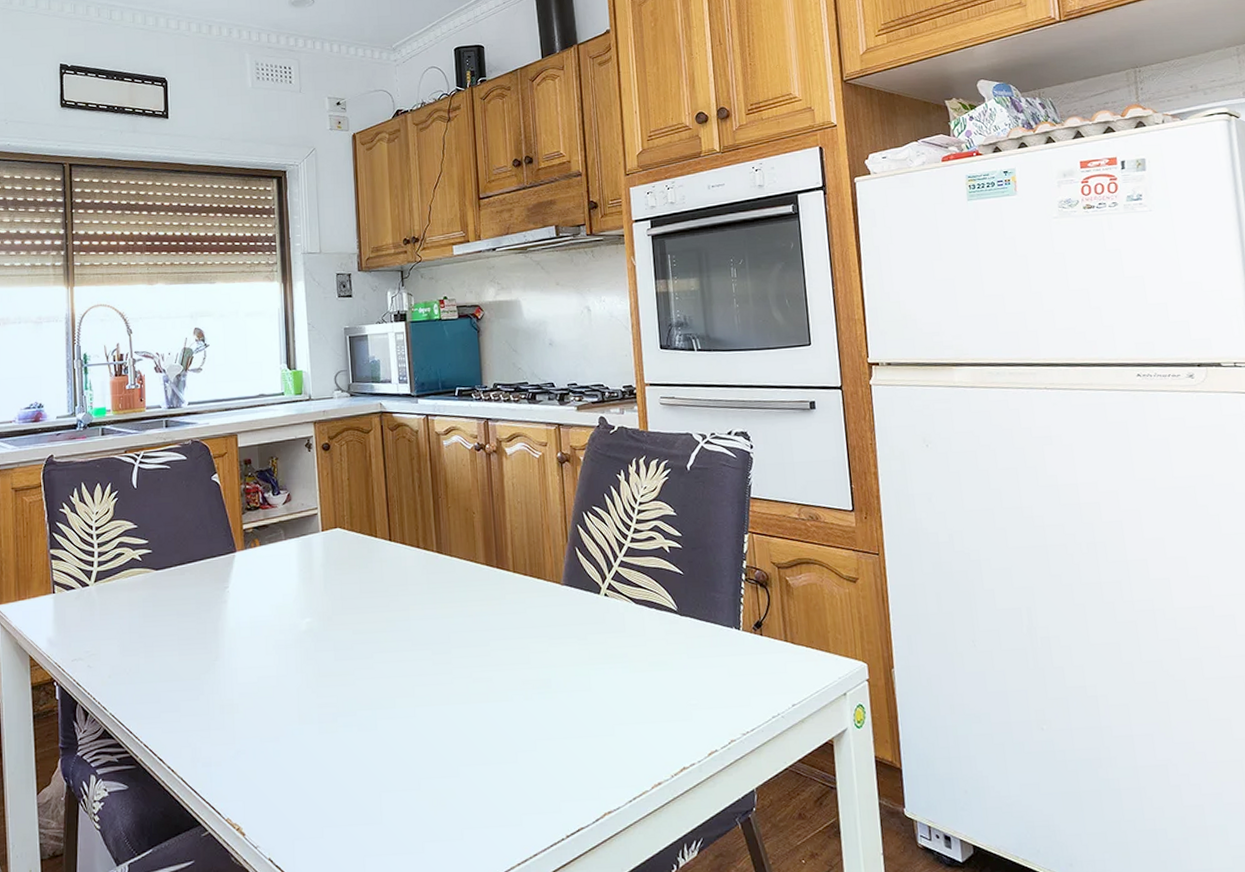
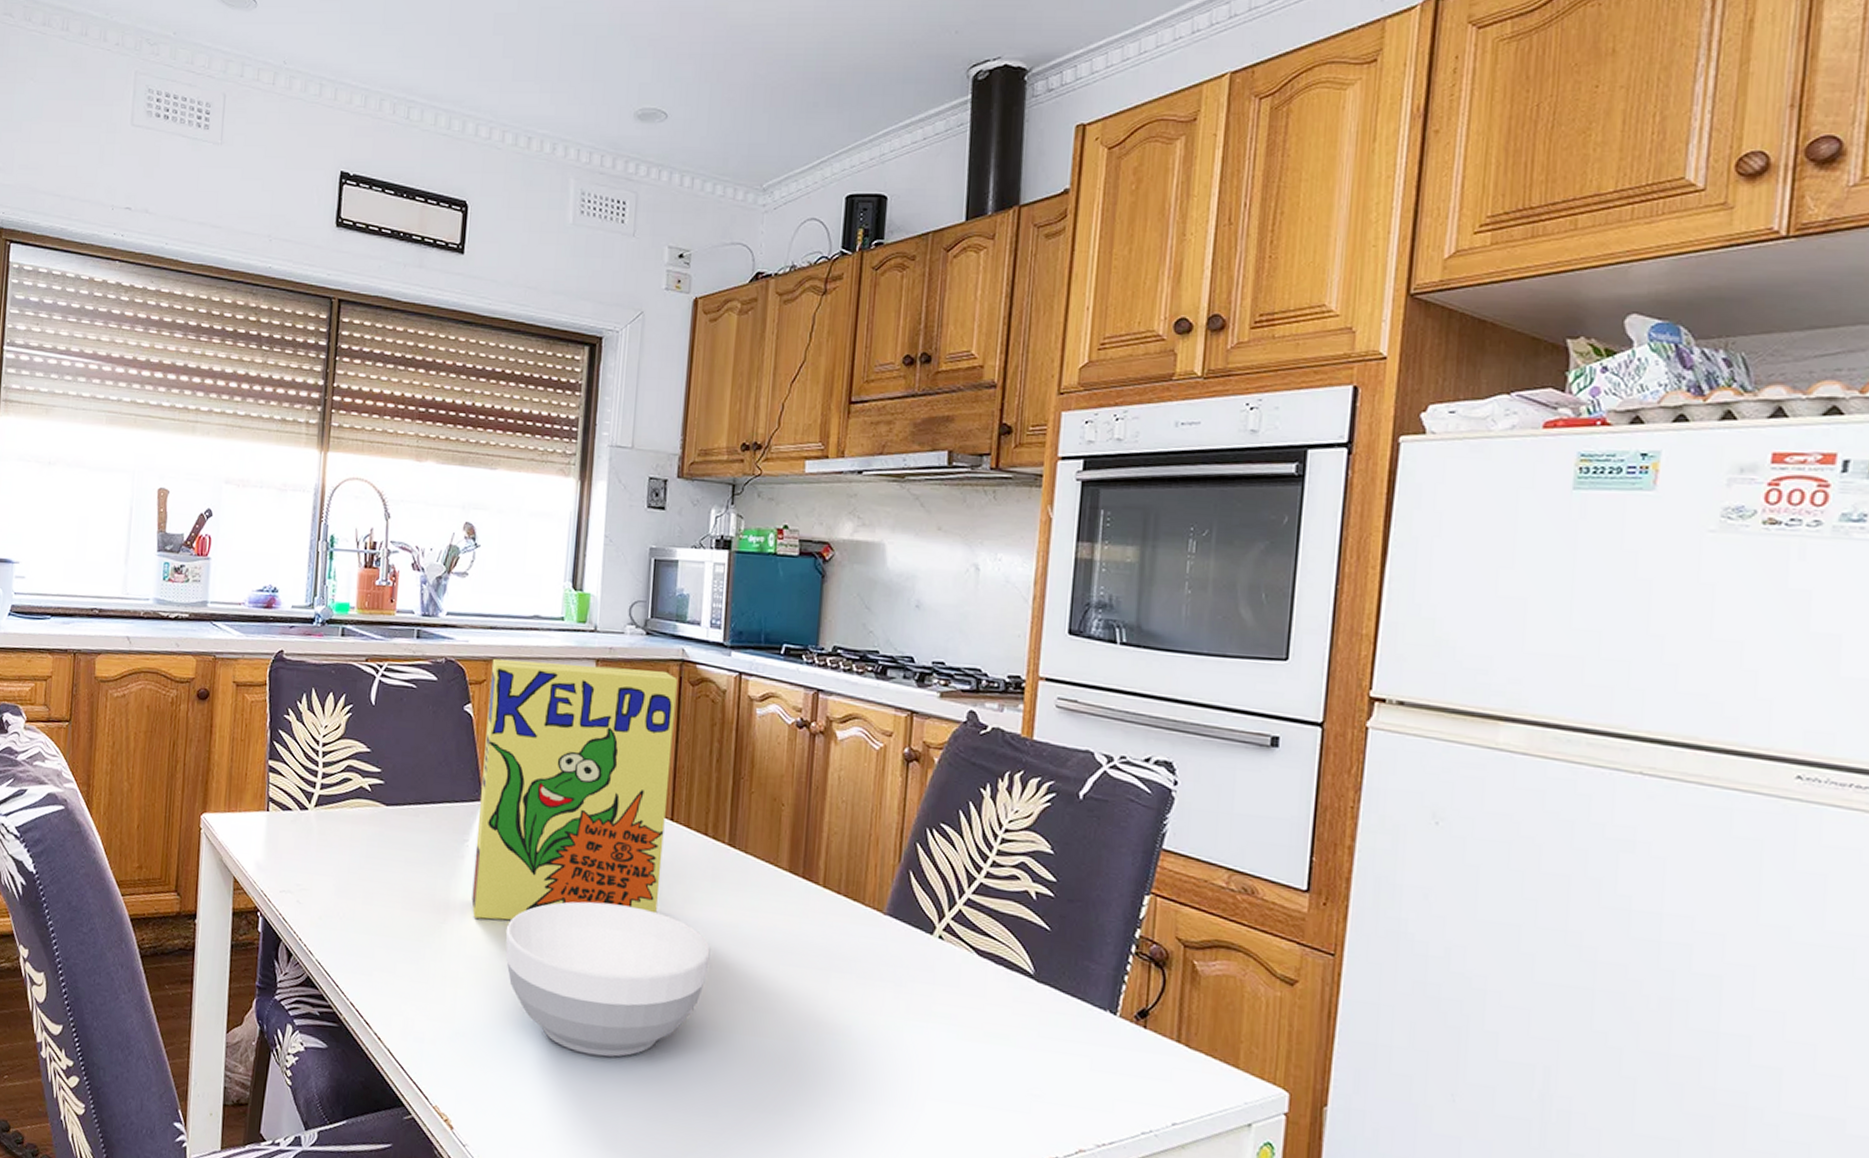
cereal box: none [230,422,388,651] -> present [471,658,677,920]
bowl: none [268,616,435,747] -> present [505,901,711,1057]

